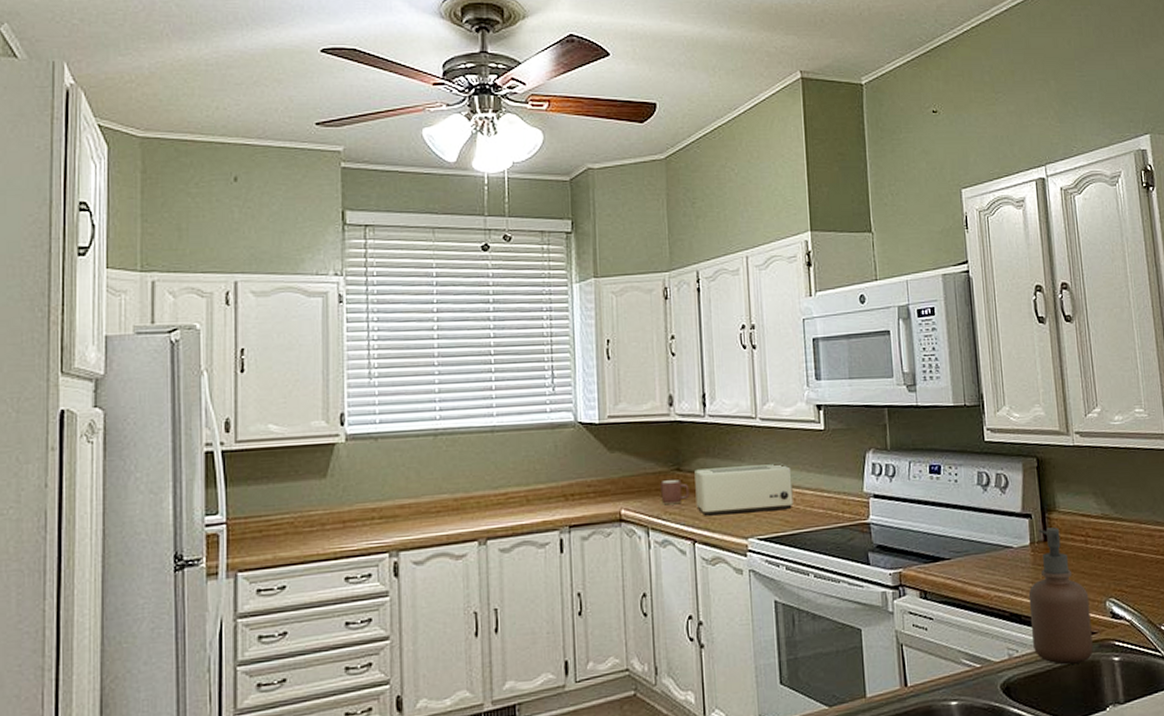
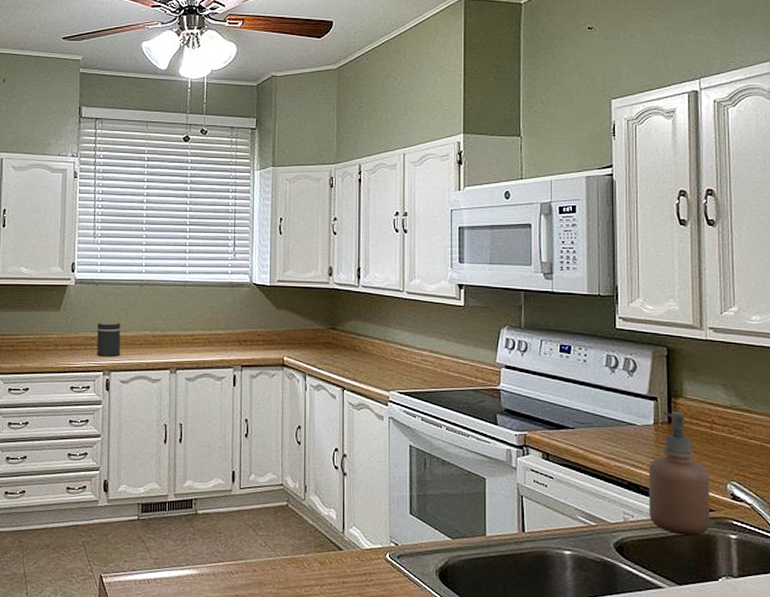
cylinder: none [378,486,411,534] -> present [97,322,120,357]
mug: present [660,480,690,505] -> none [318,337,342,357]
toaster: present [694,464,793,516] -> none [347,330,432,371]

